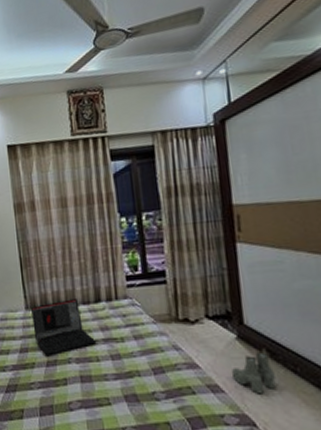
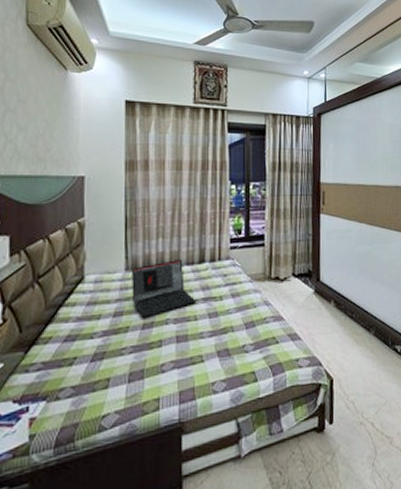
boots: present [231,352,277,394] -> none [307,303,338,339]

